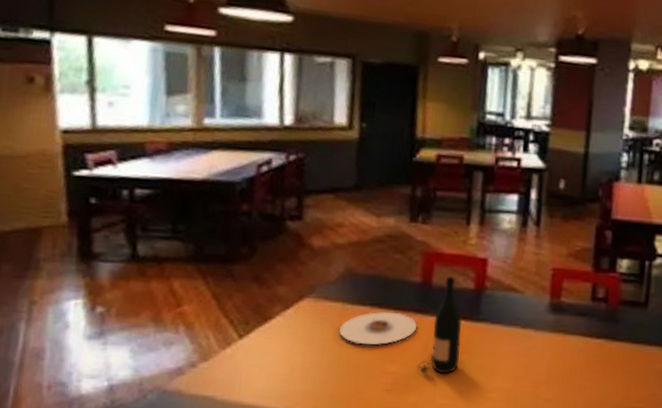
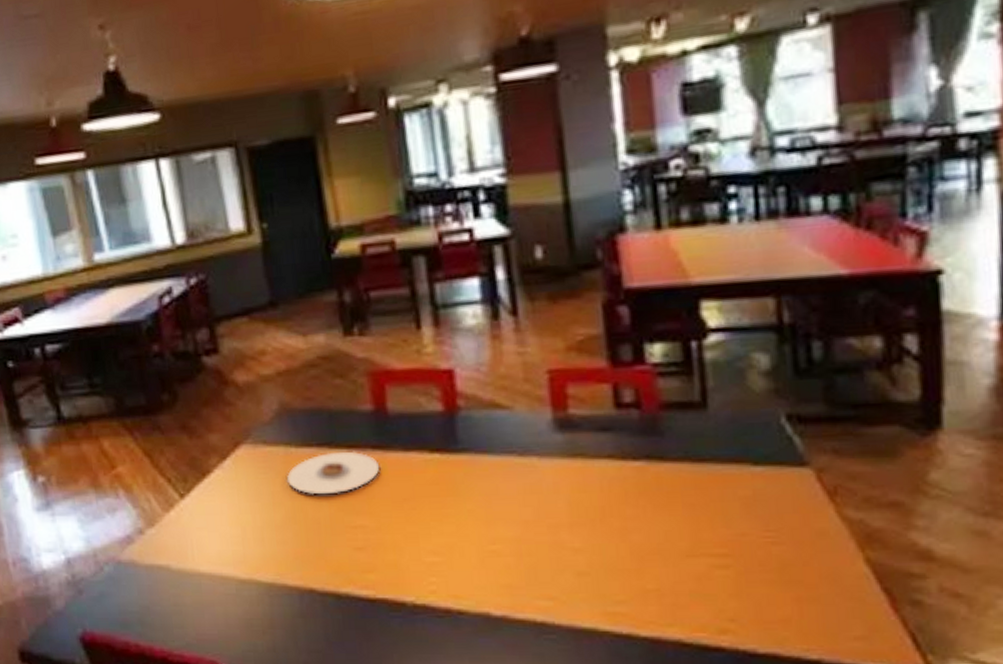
wine bottle: present [417,276,463,374] -> none [389,398,442,524]

